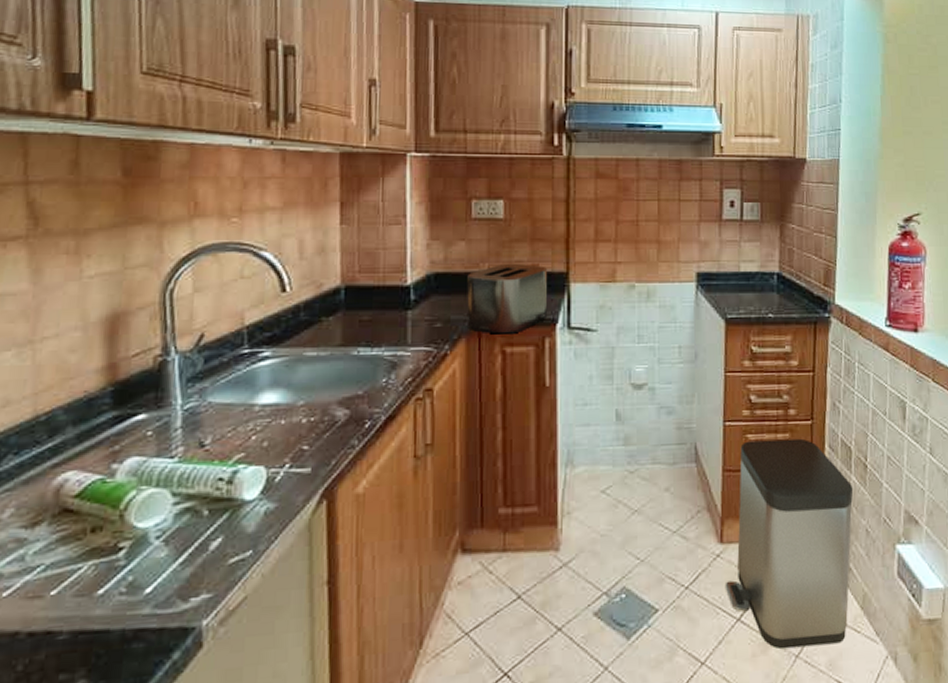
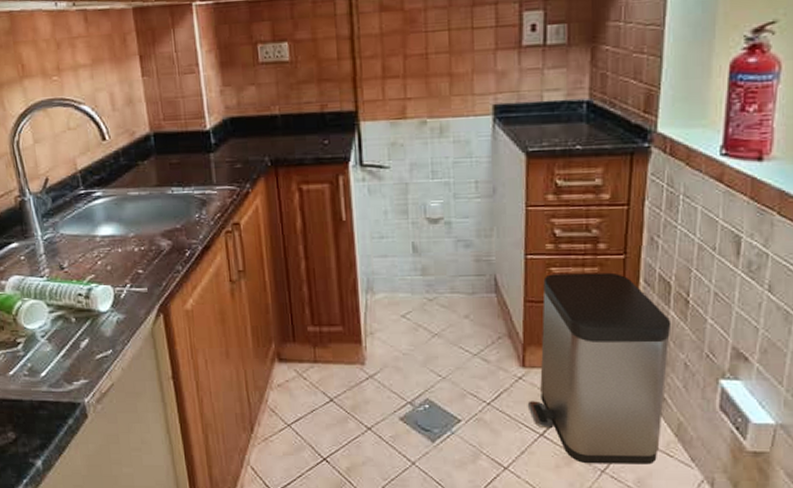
toaster: present [467,264,547,336] -> none [260,105,339,174]

